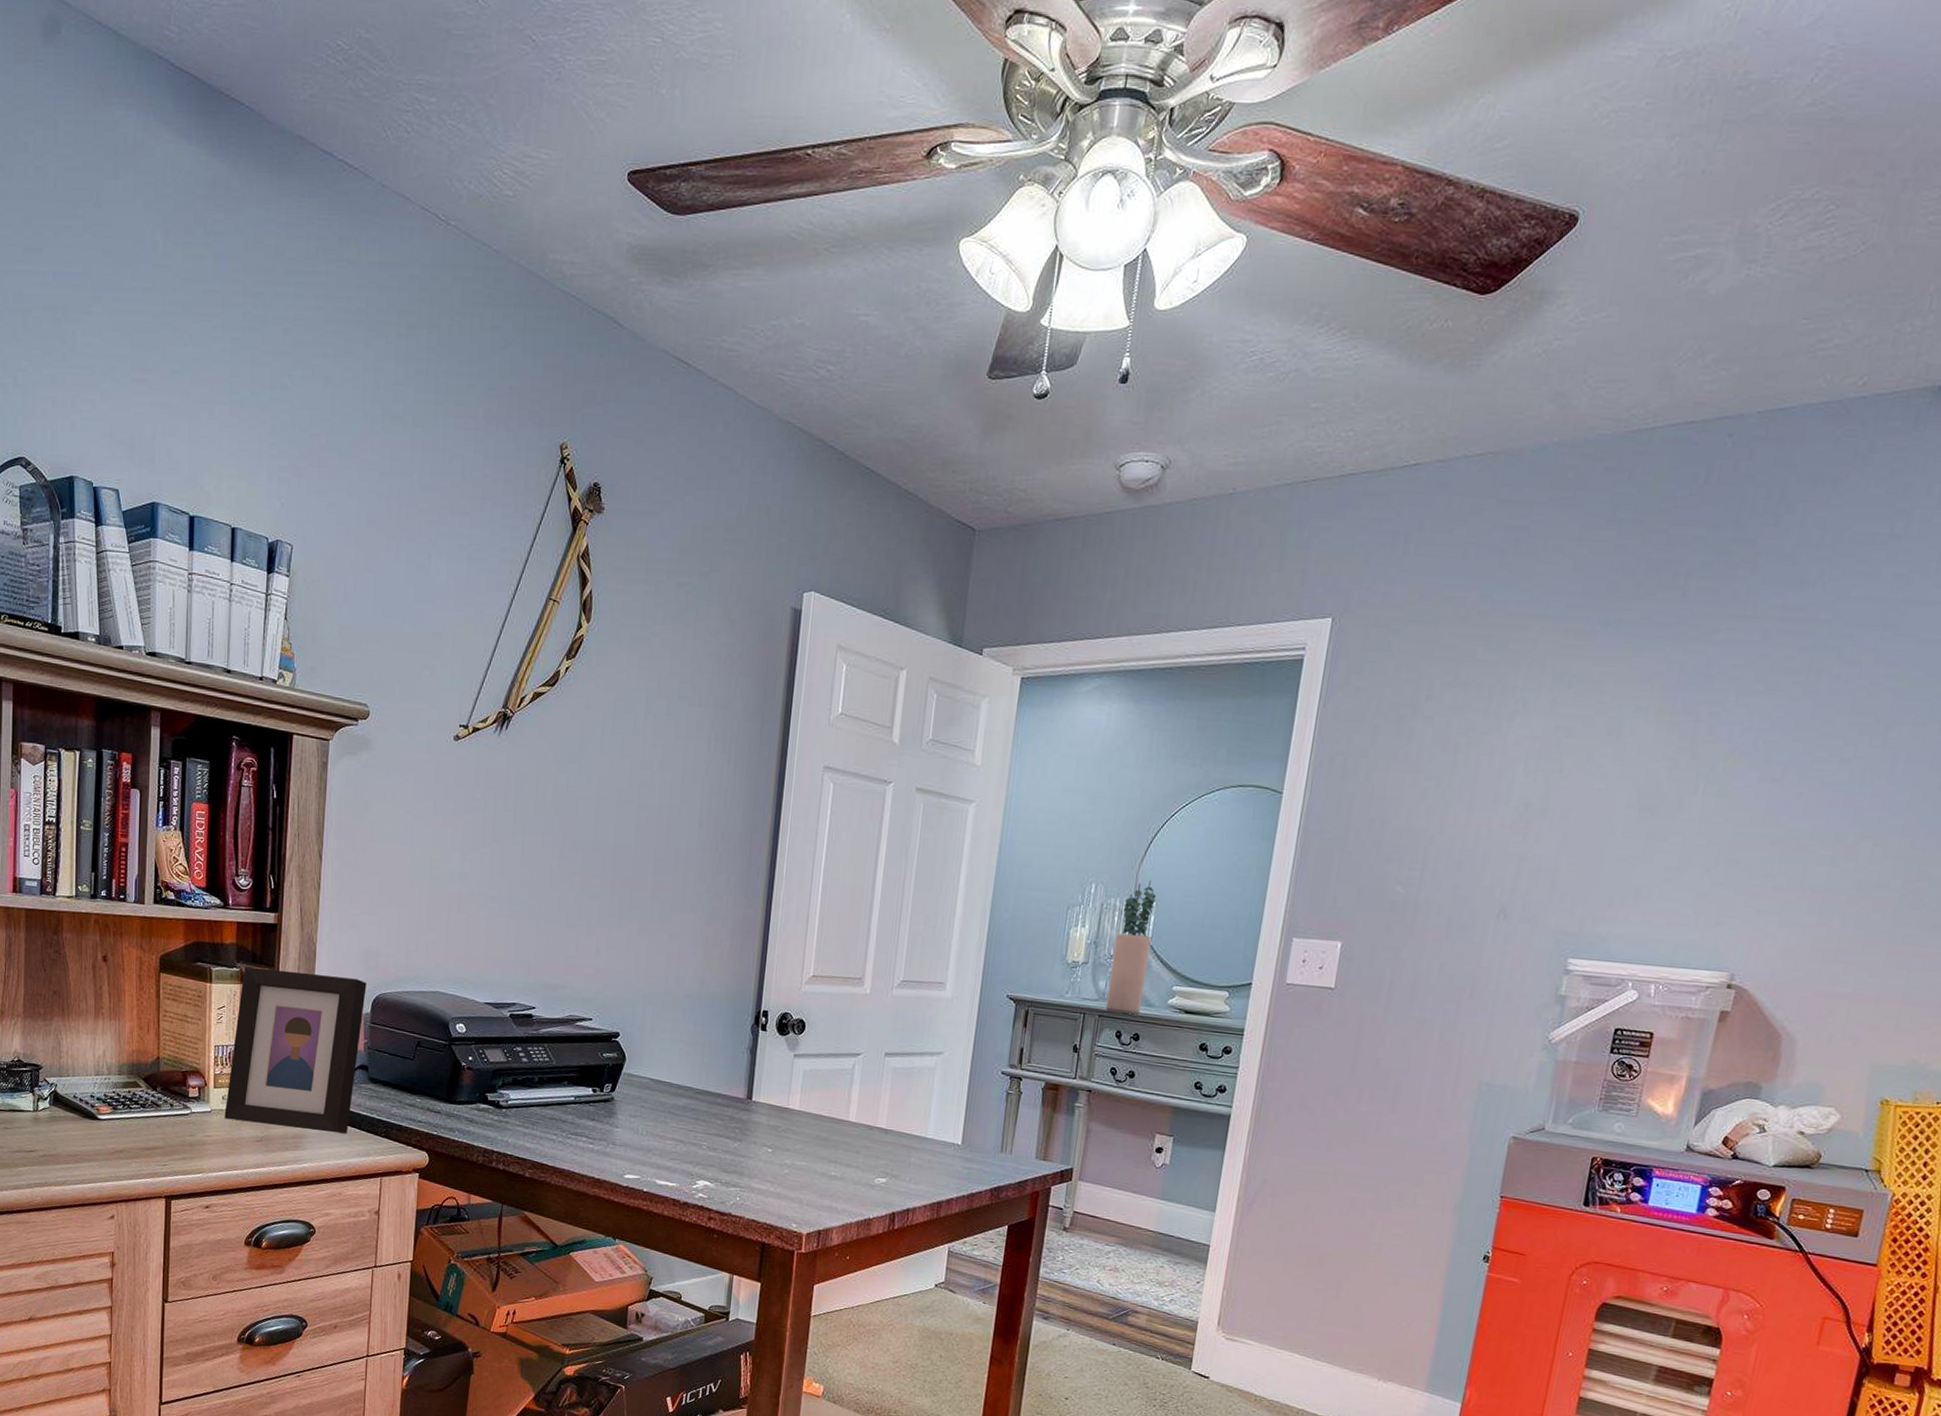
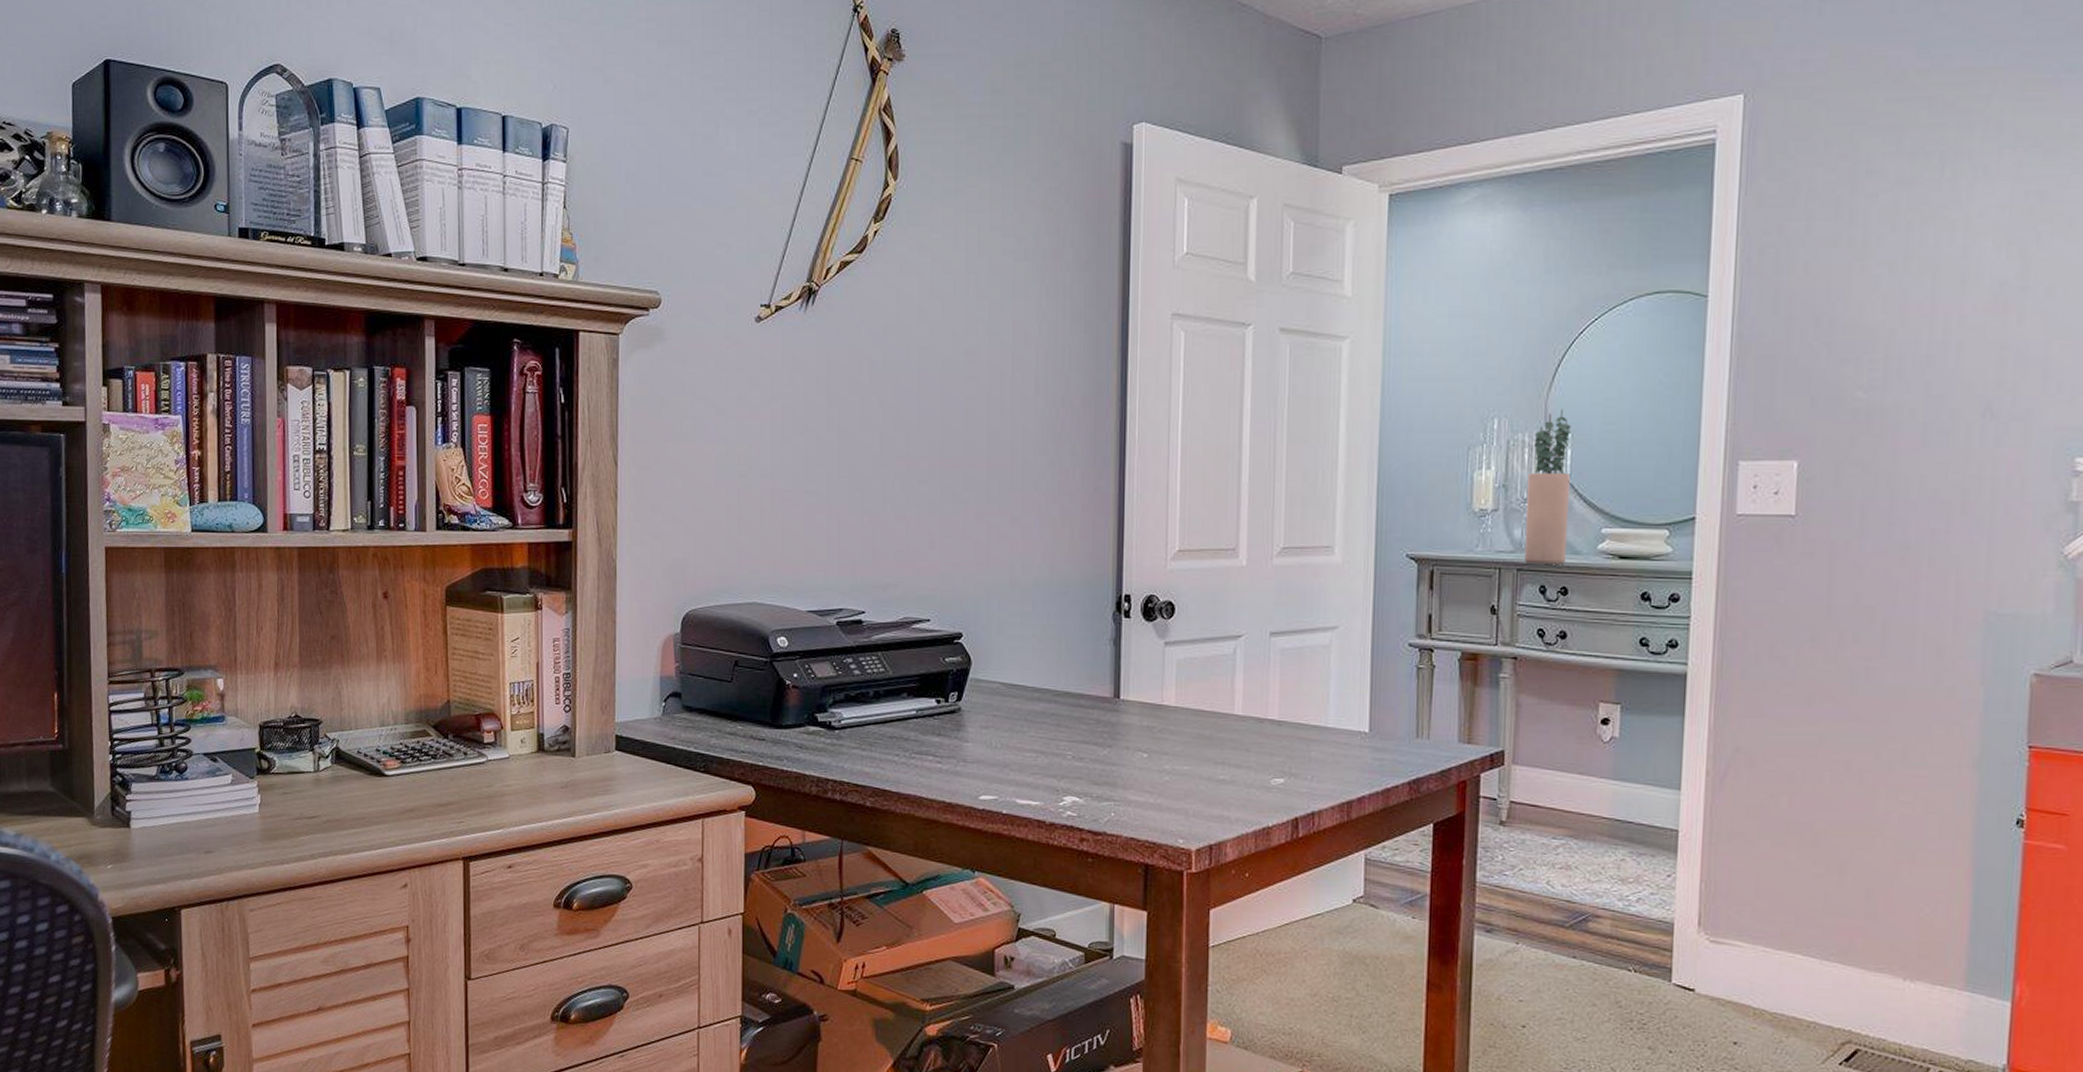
picture frame: present [224,966,367,1134] -> none [524,591,675,772]

